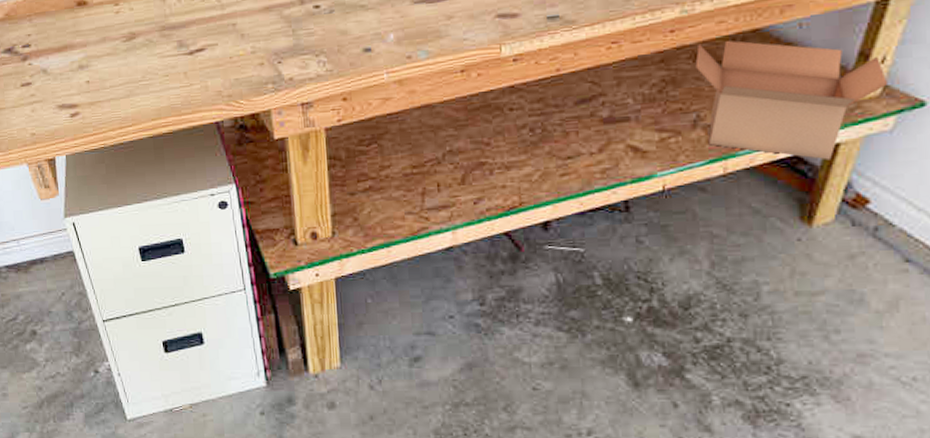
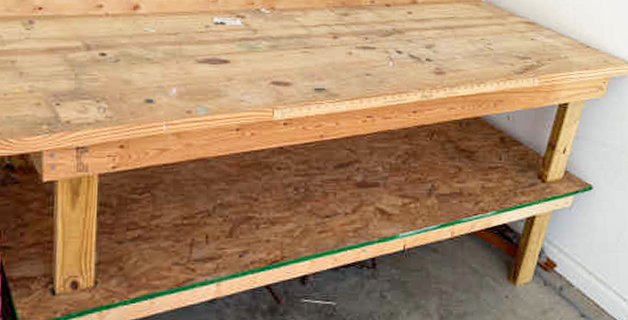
cardboard box: present [695,40,889,160] -> none [432,125,568,229]

